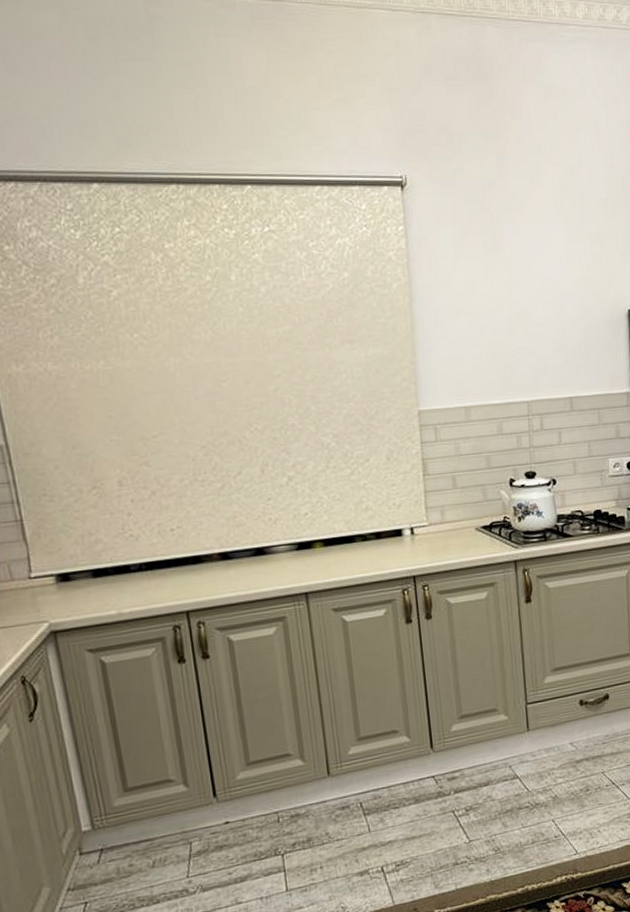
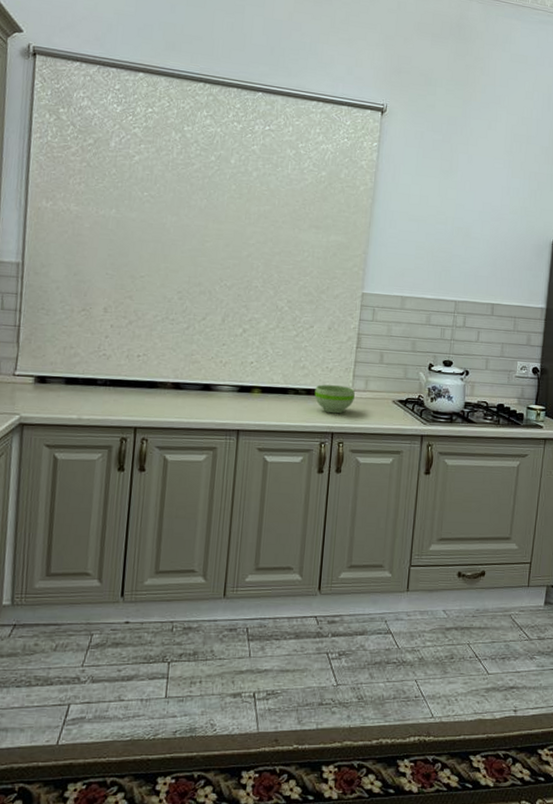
bowl: none [384,521,432,555] -> present [314,384,355,414]

